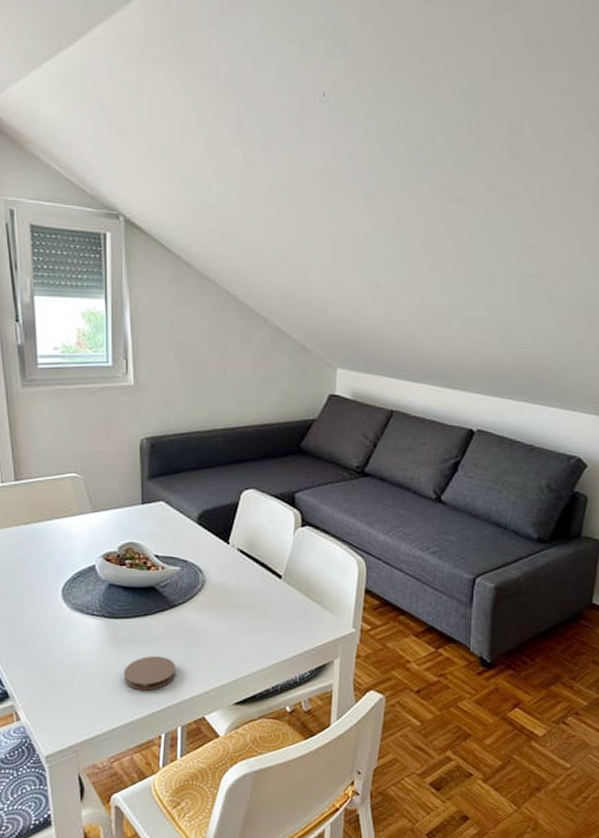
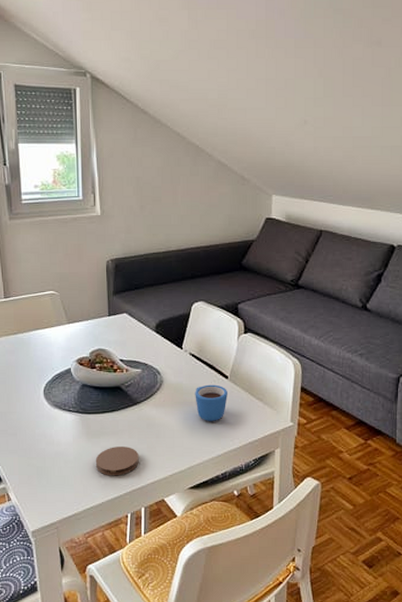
mug: none [243,585,281,627] -> present [195,384,227,421]

